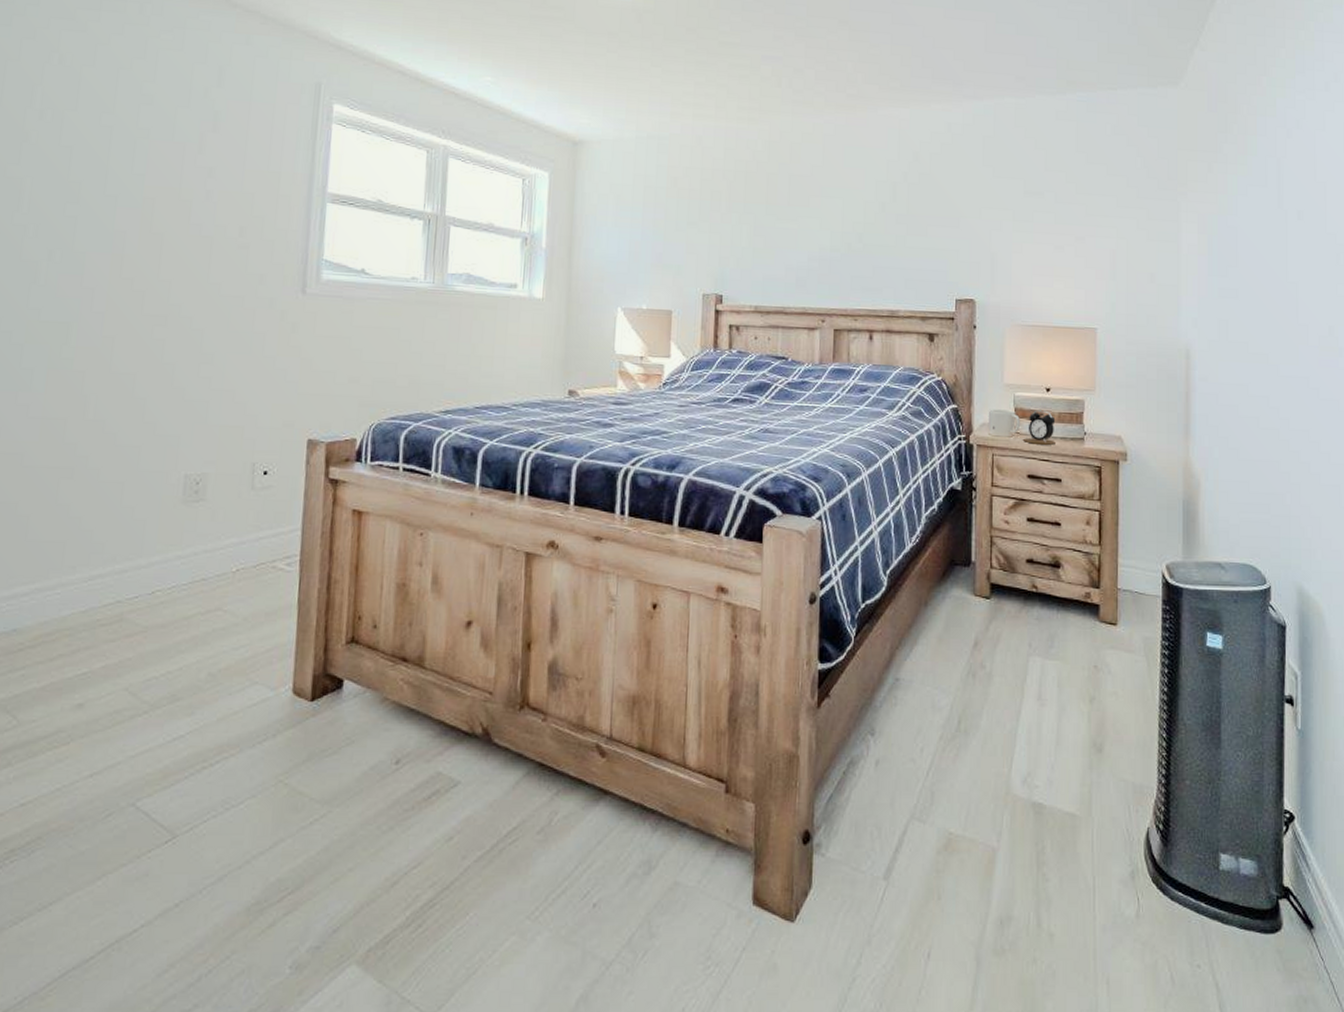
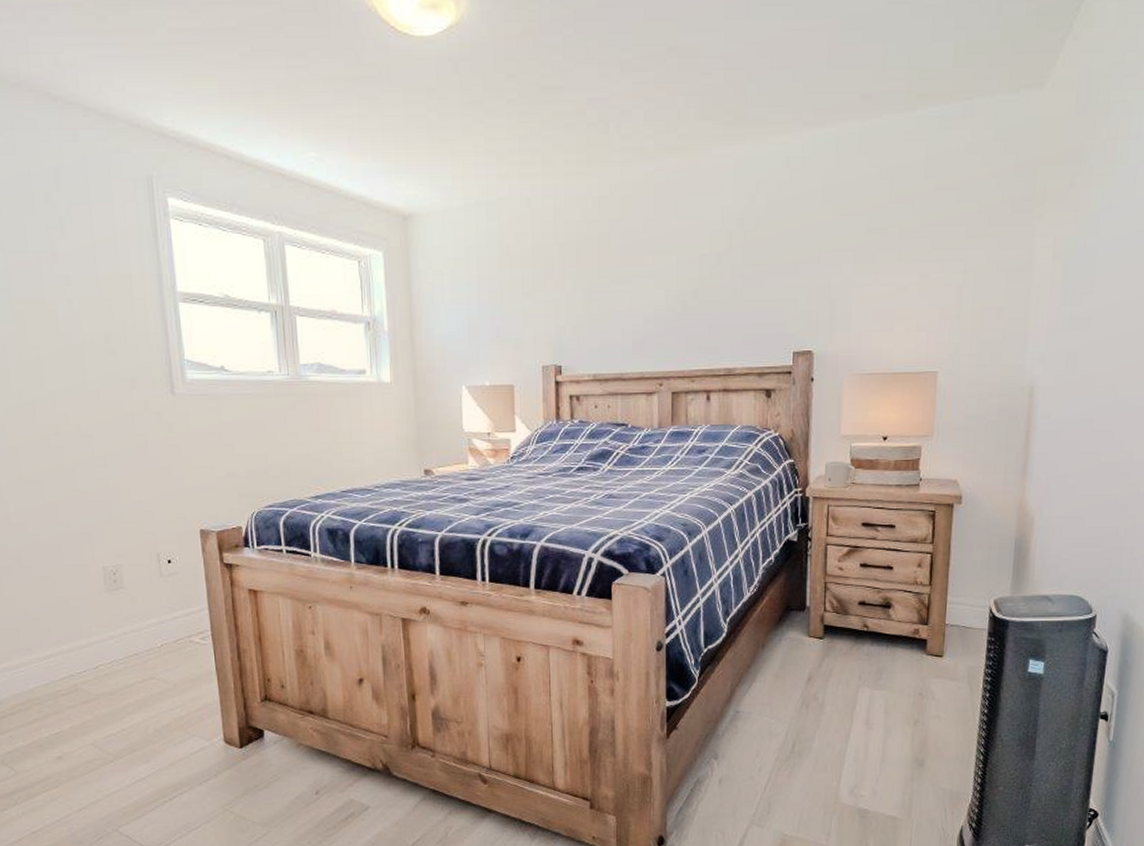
alarm clock: present [1023,410,1056,445] -> none [859,459,892,493]

